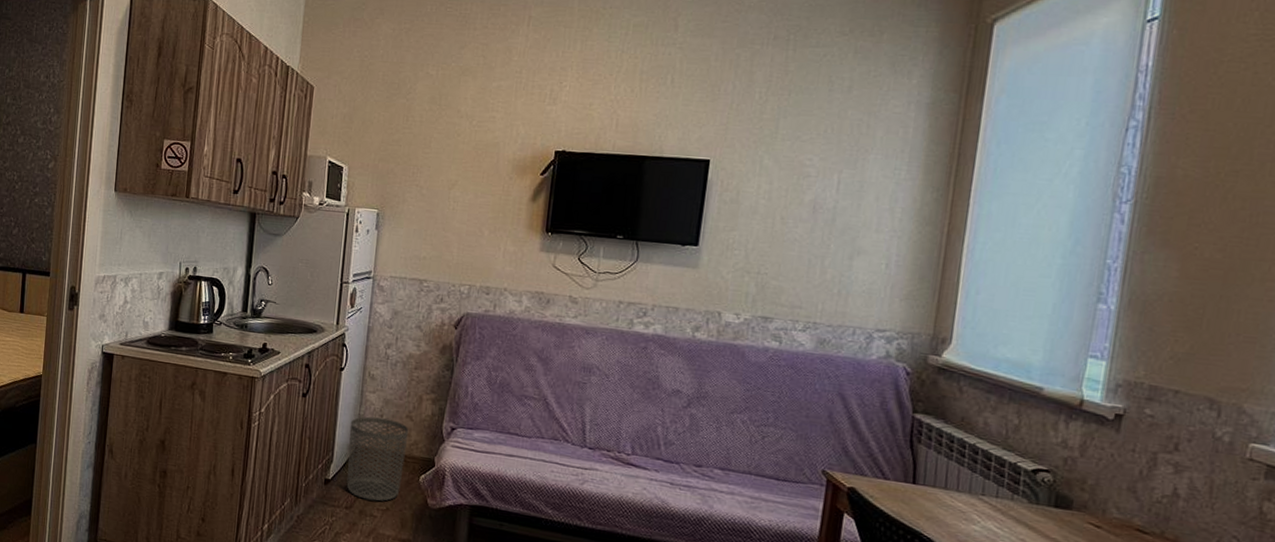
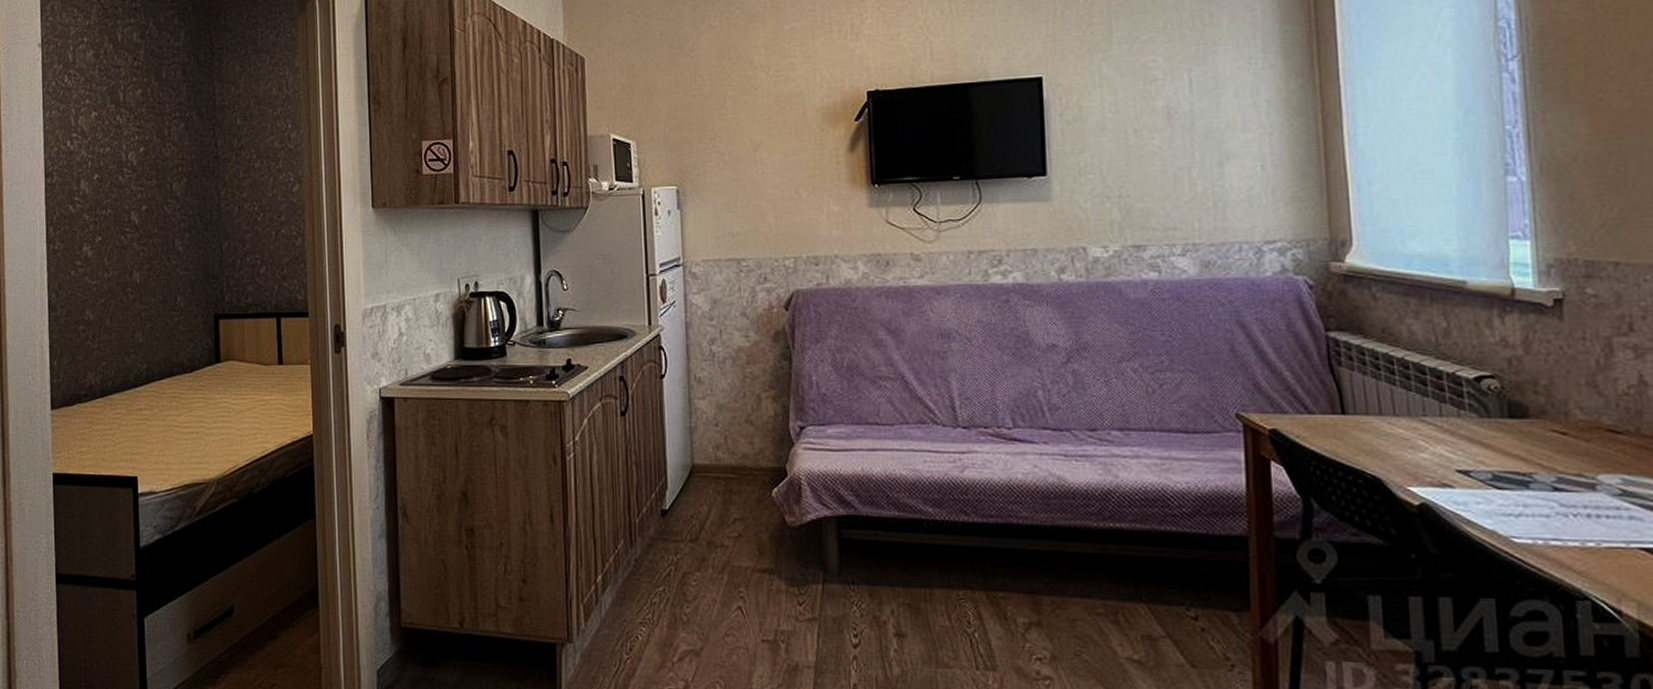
waste bin: present [346,416,409,501] -> none [681,428,751,528]

